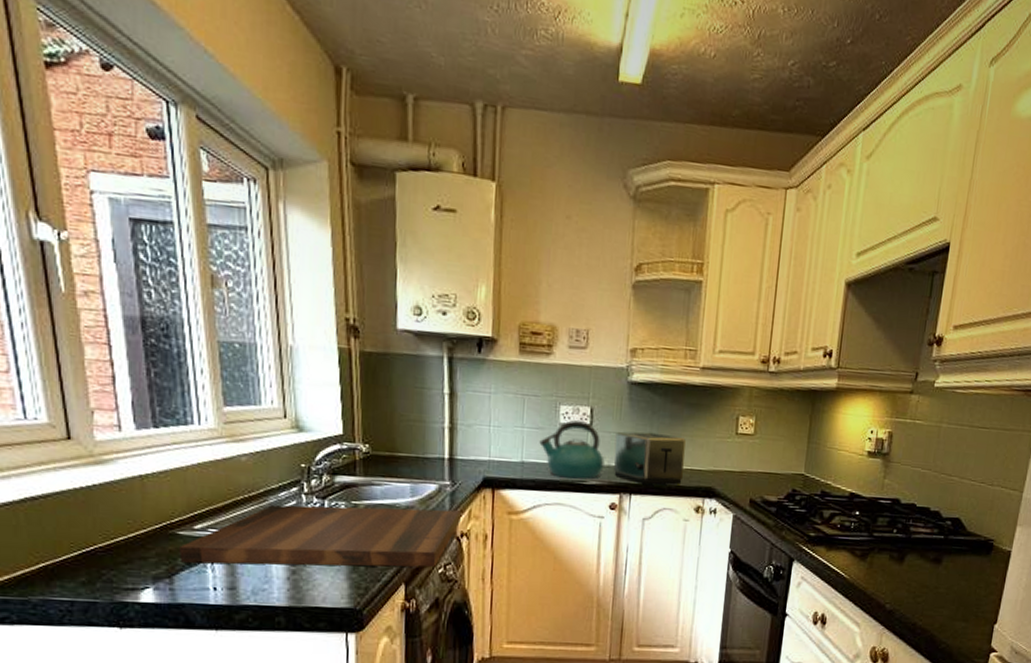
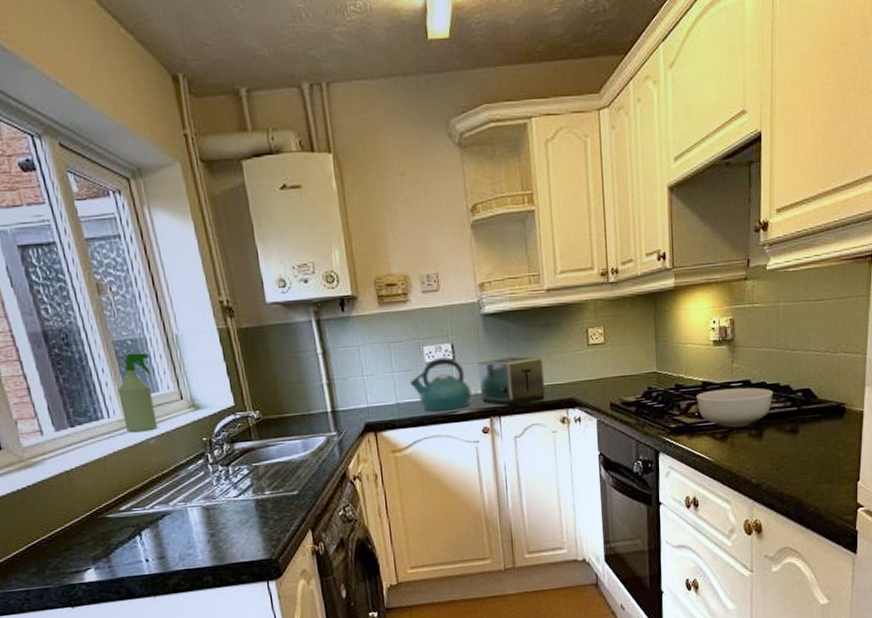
cutting board: present [179,504,461,568] -> none [110,457,351,542]
spray bottle: none [214,357,257,446] -> present [117,352,158,433]
bowl: none [841,503,922,549] -> present [696,387,773,430]

